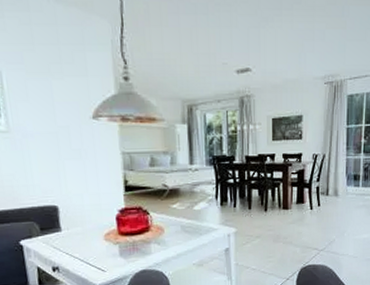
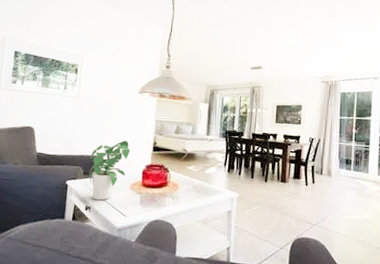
potted plant: none [43,182,96,259] -> present [89,140,131,201]

